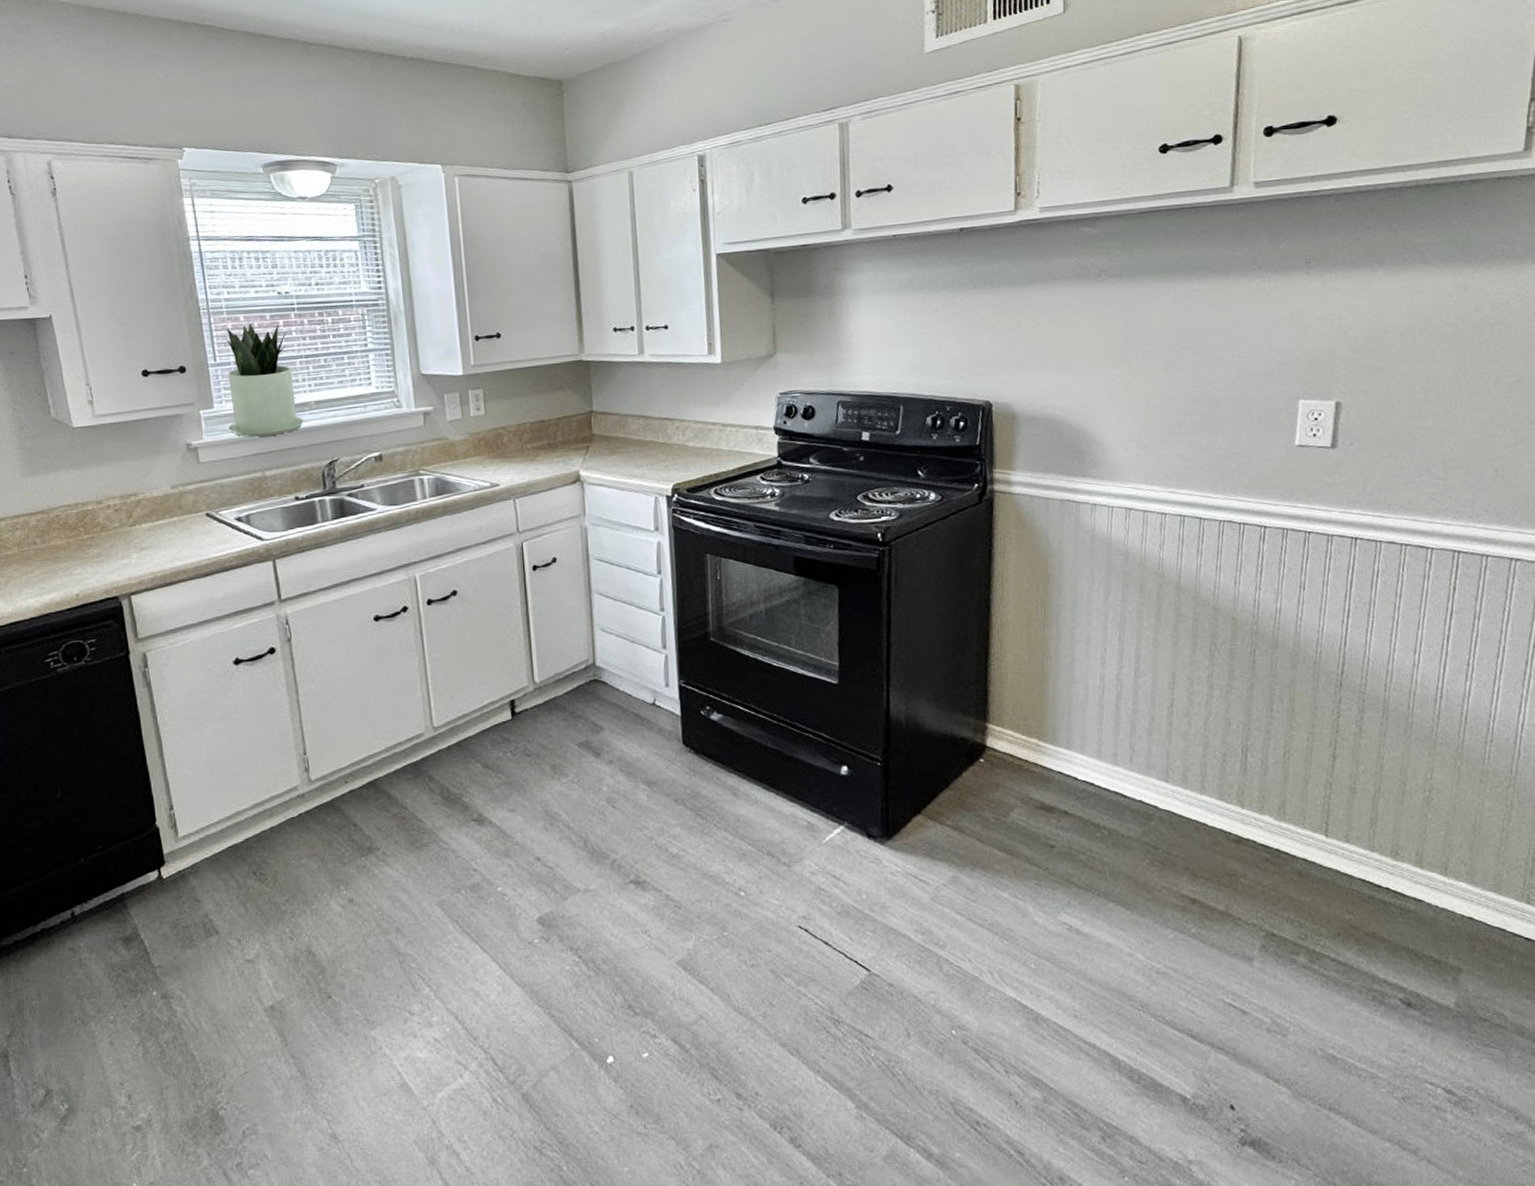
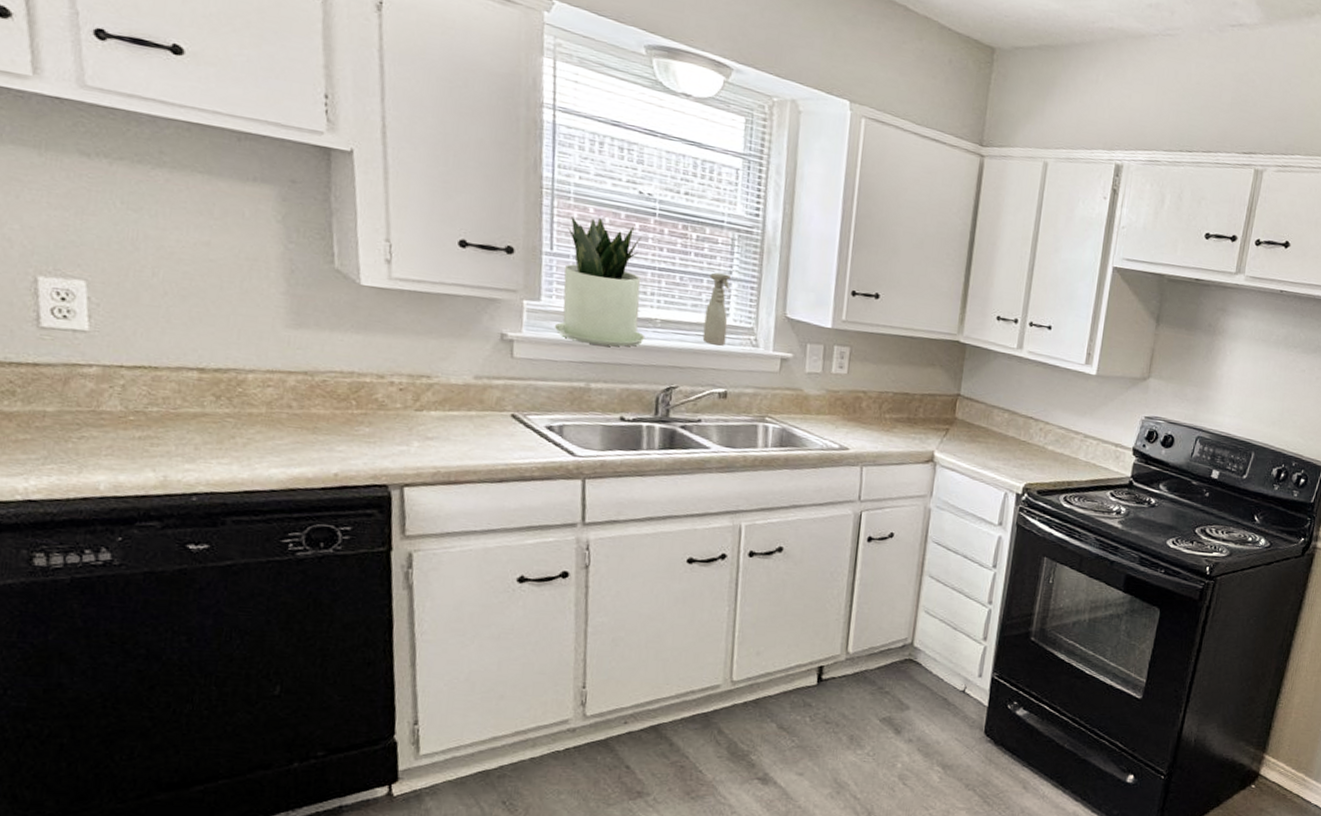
spray bottle: none [349,346,373,415] -> present [702,272,732,347]

